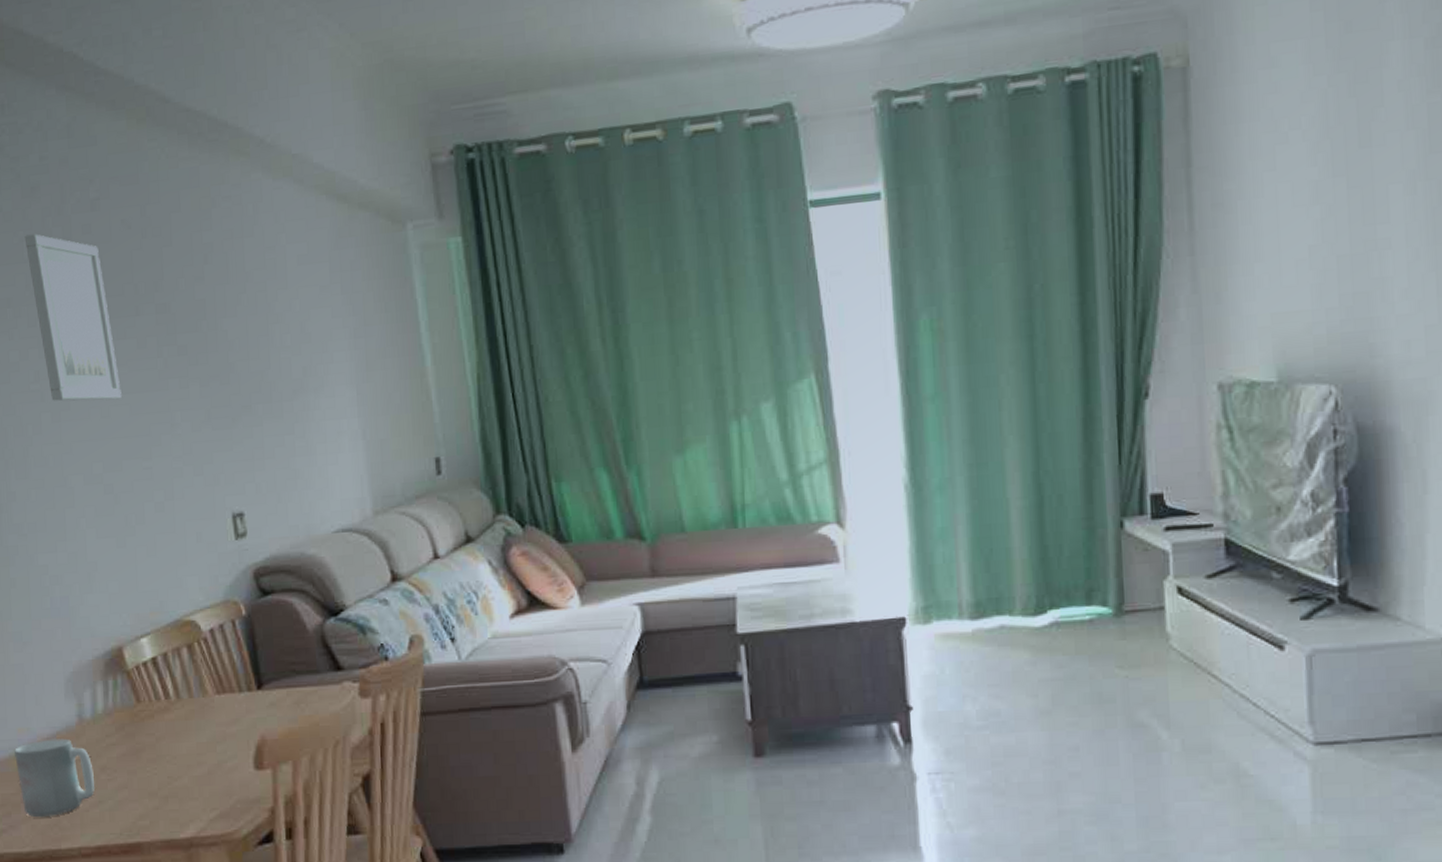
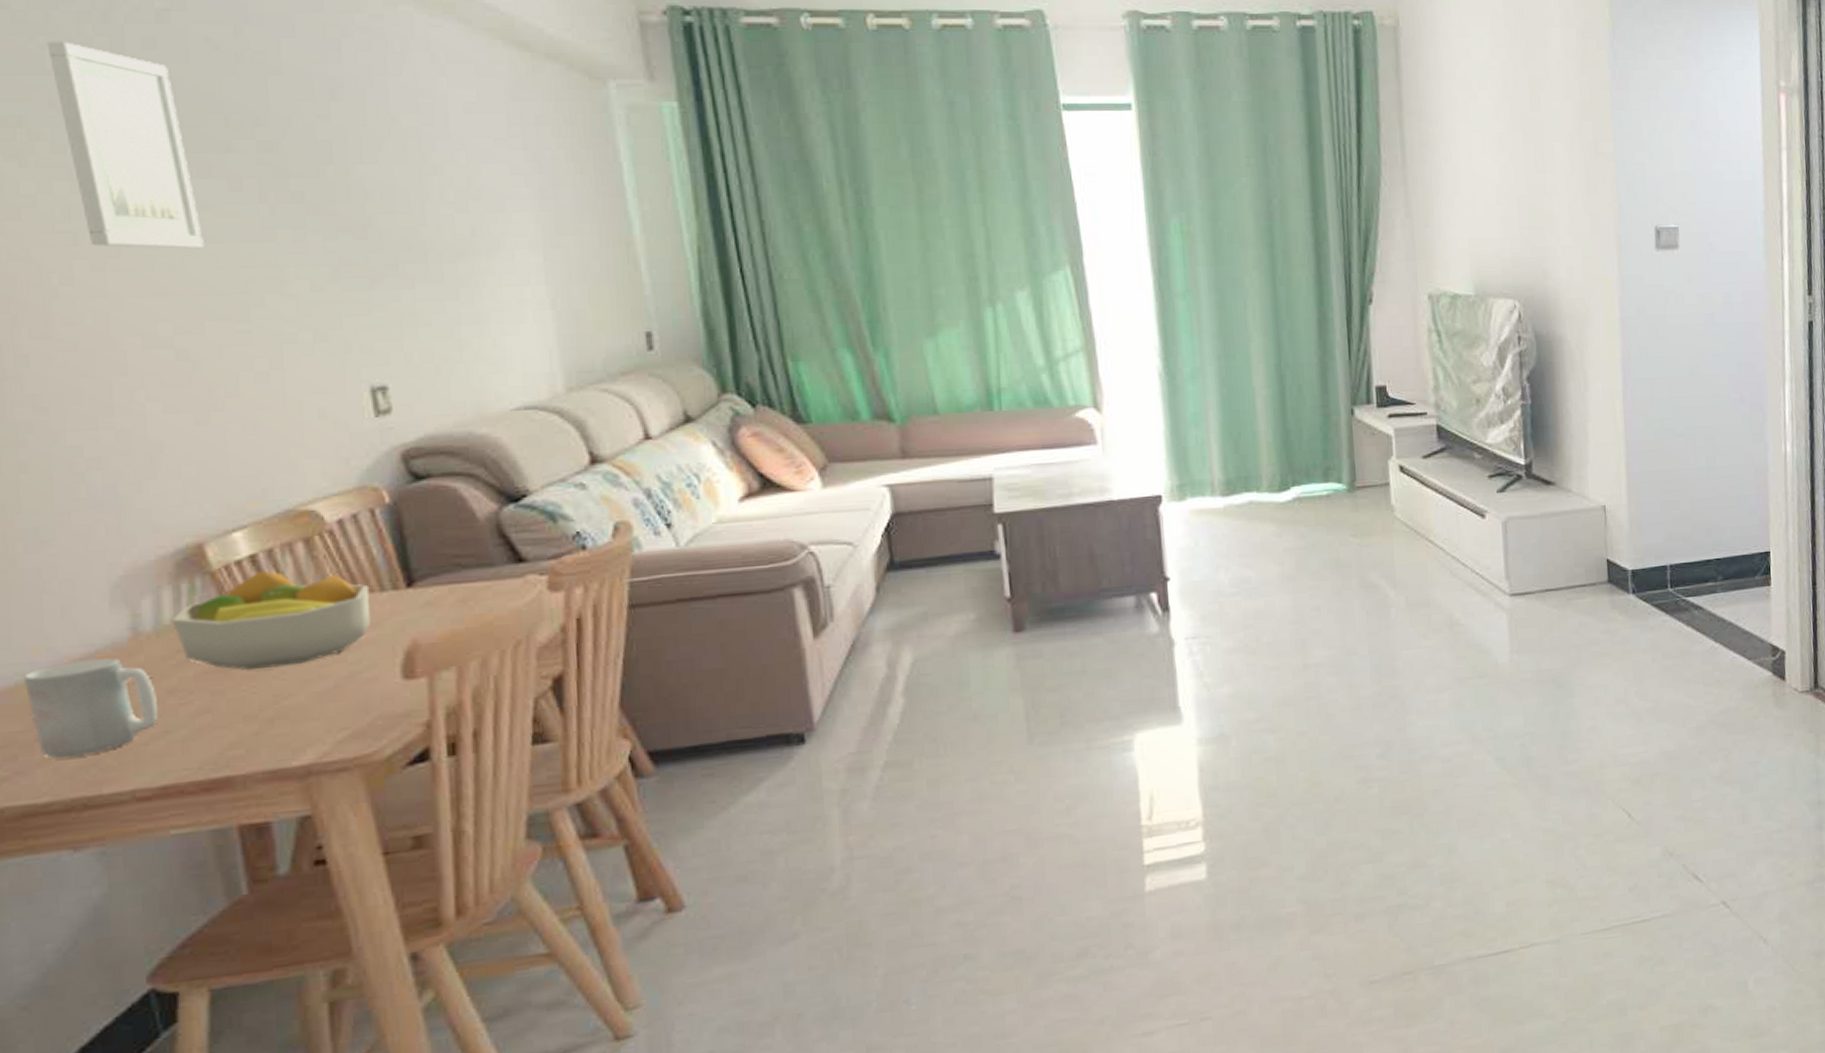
fruit bowl: none [103,671,232,755] -> present [172,570,370,671]

